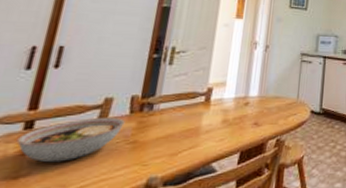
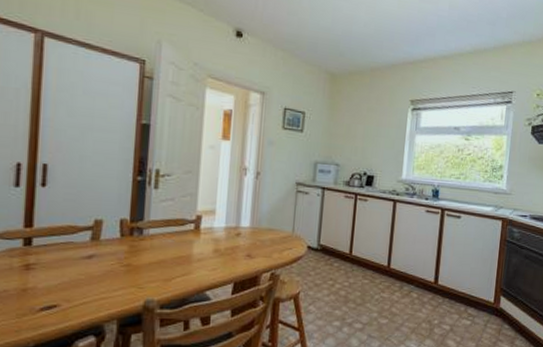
bowl: present [16,116,125,163] -> none [19,238,117,279]

